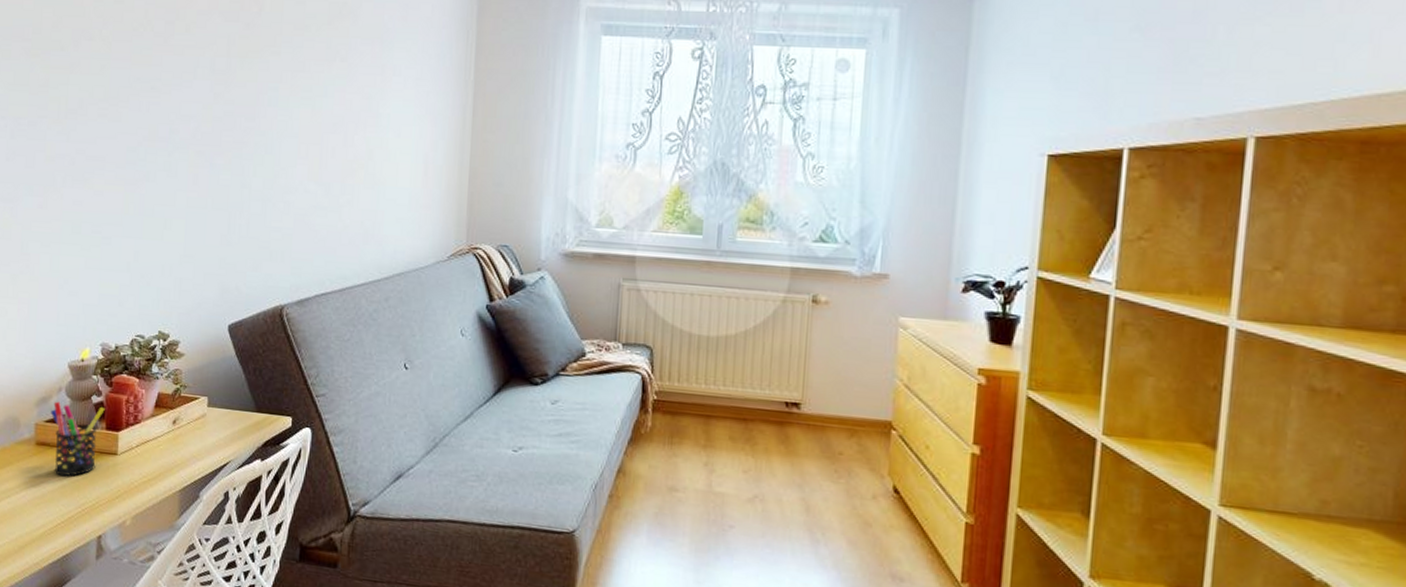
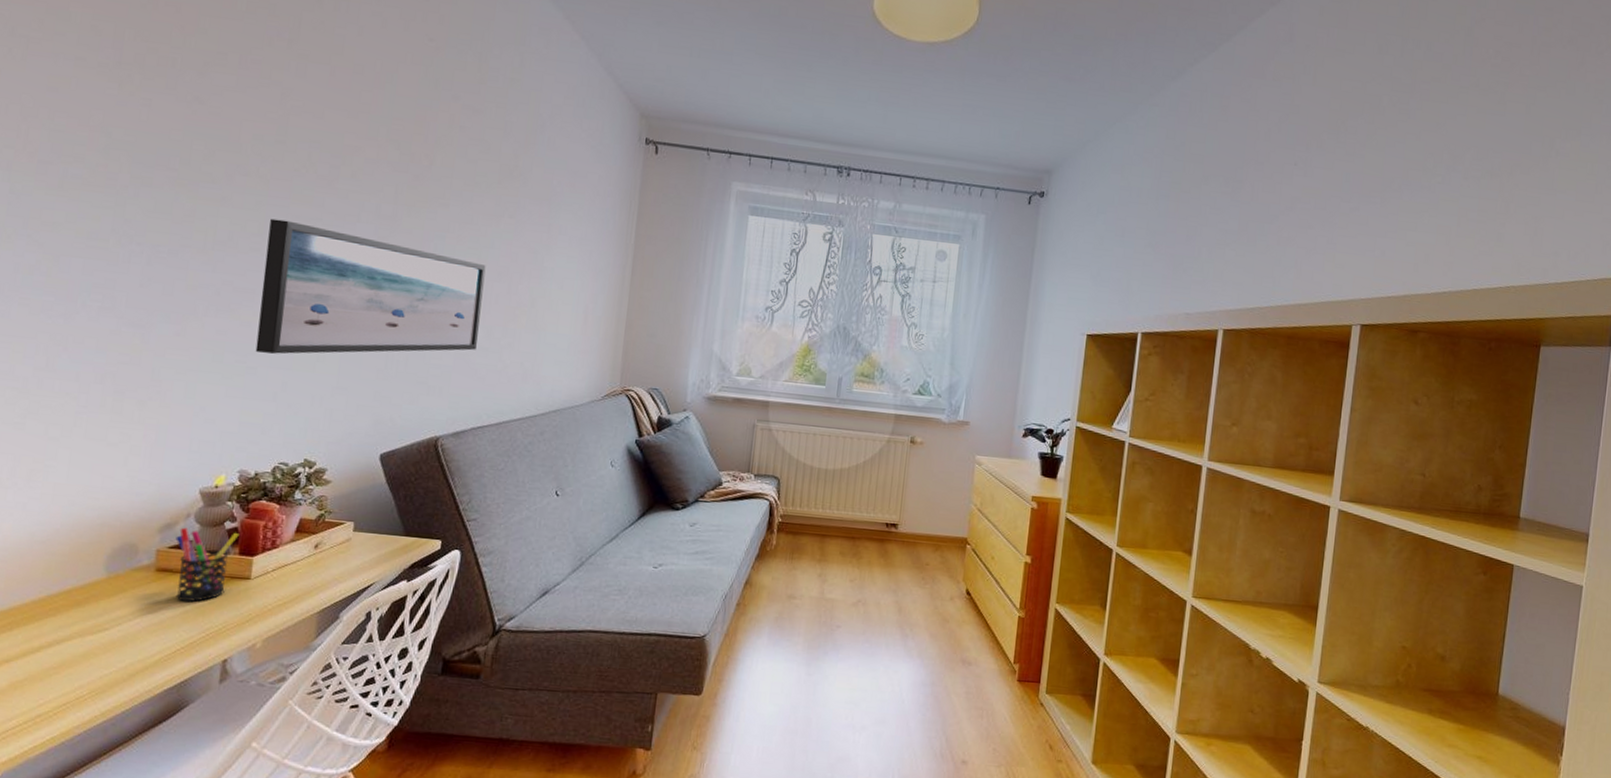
wall art: none [109,82,321,223] -> present [255,218,486,354]

